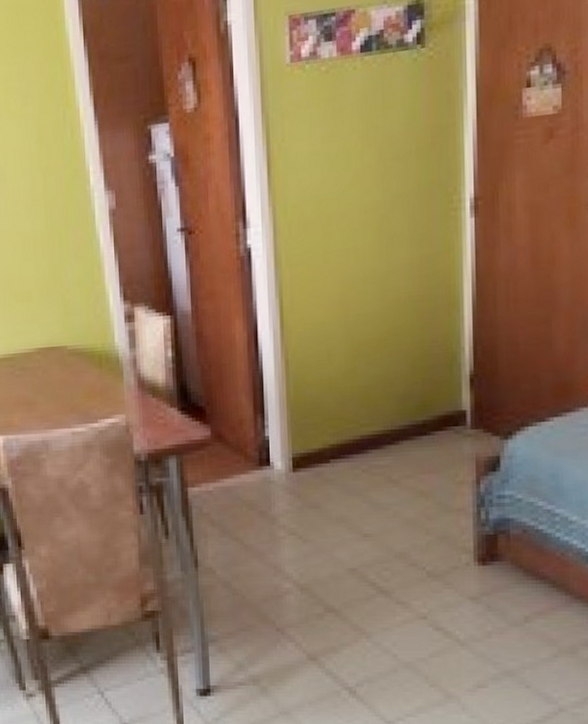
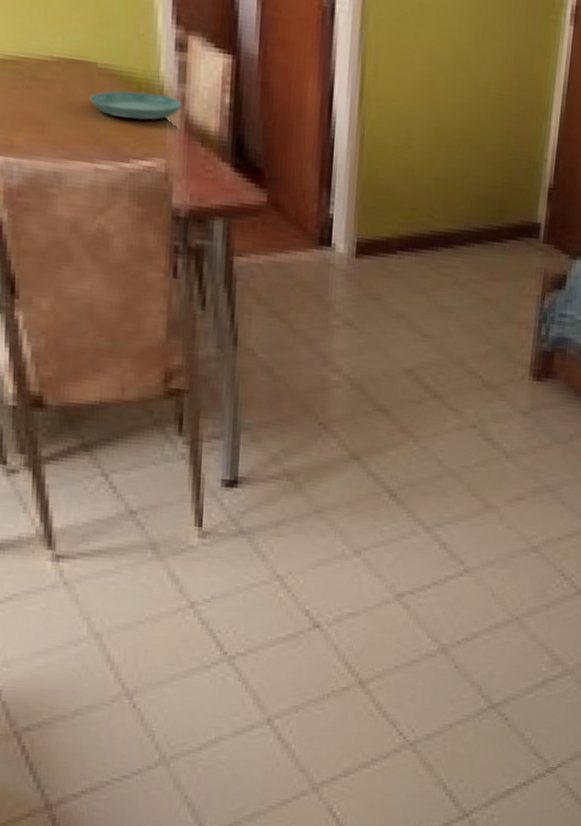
saucer: none [64,361,134,387] -> present [89,91,182,120]

